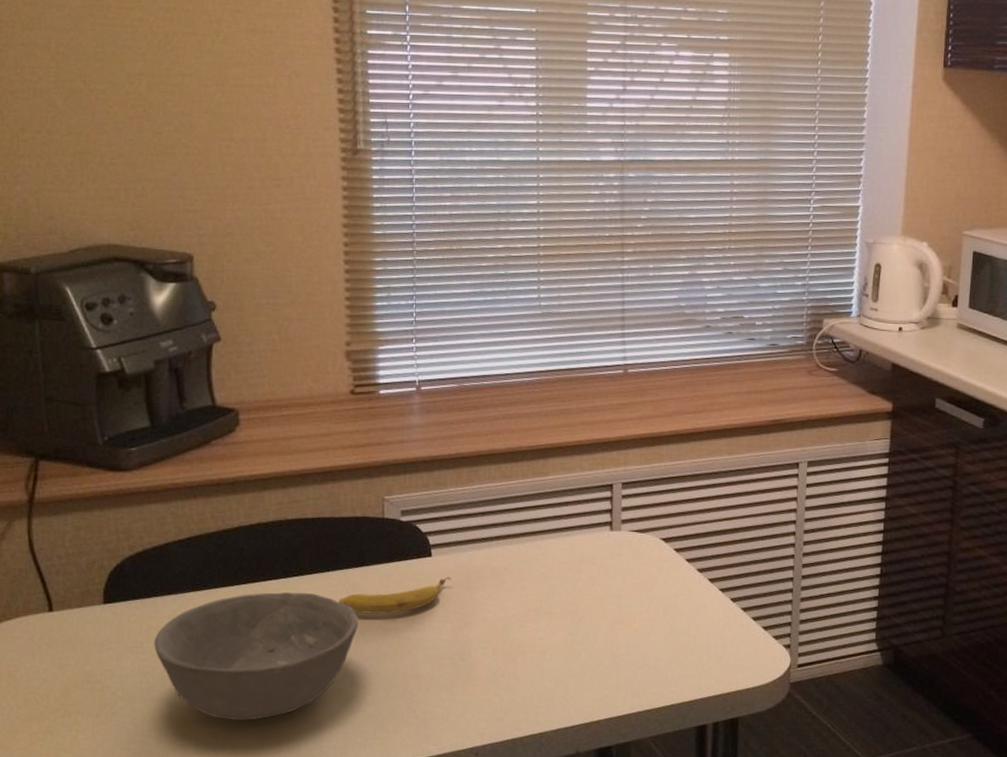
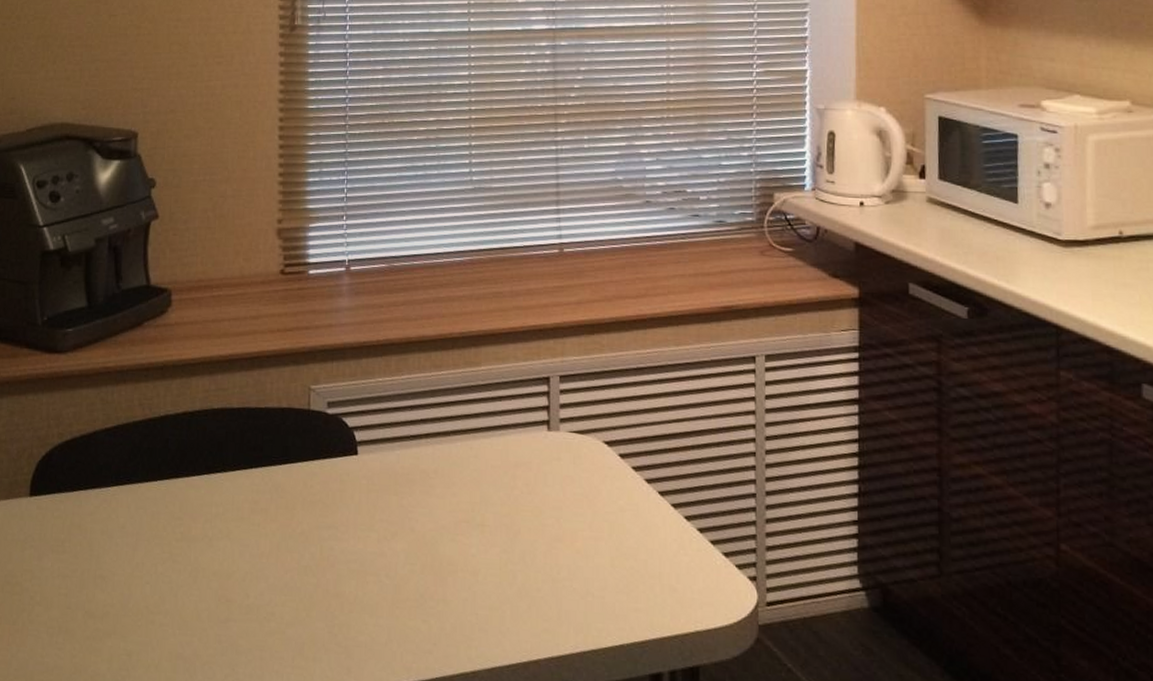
bowl: present [154,592,359,720] -> none [75,489,281,637]
banana: present [339,576,451,614] -> none [261,478,378,520]

